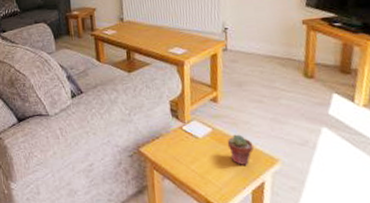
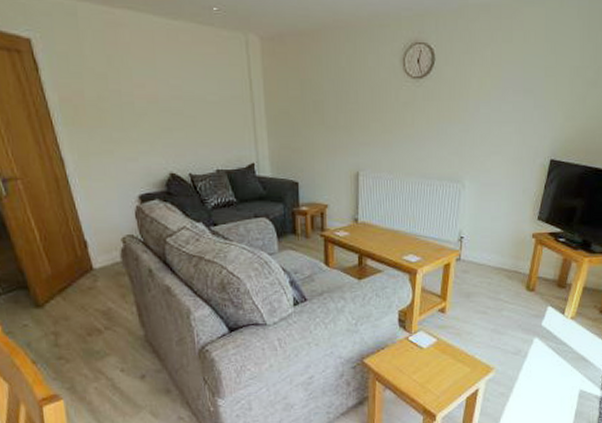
potted succulent: present [227,134,254,166] -> none [449,344,473,375]

